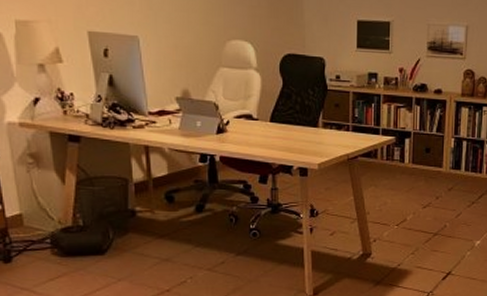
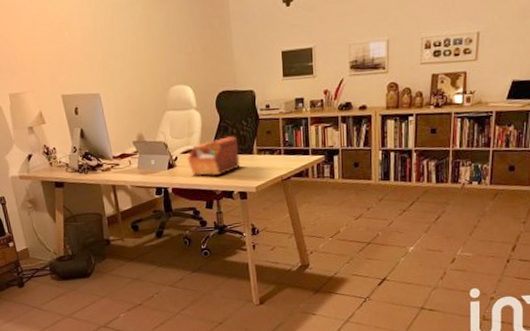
sewing box: none [241,105,302,147] -> present [187,136,240,176]

